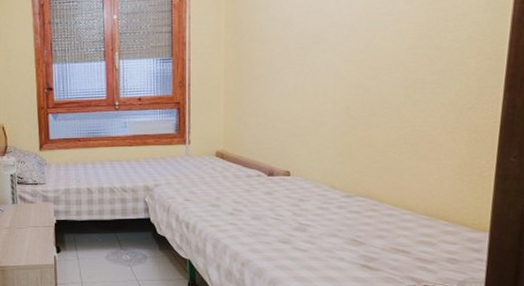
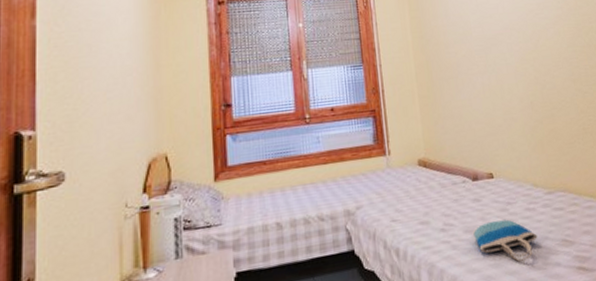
tote bag: none [259,214,326,251] -> present [472,219,538,262]

